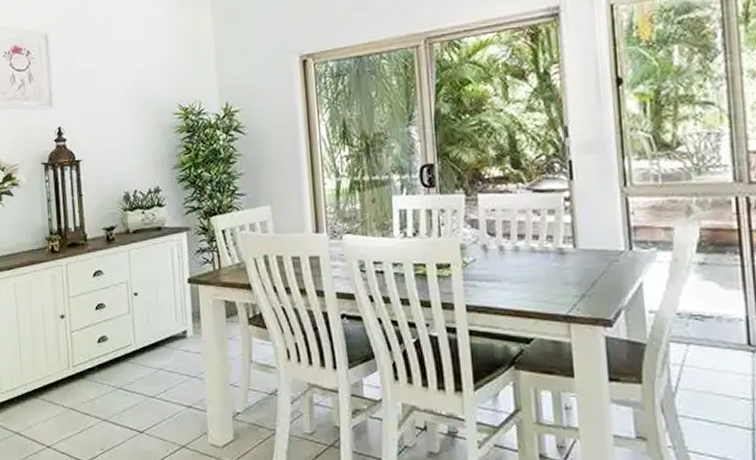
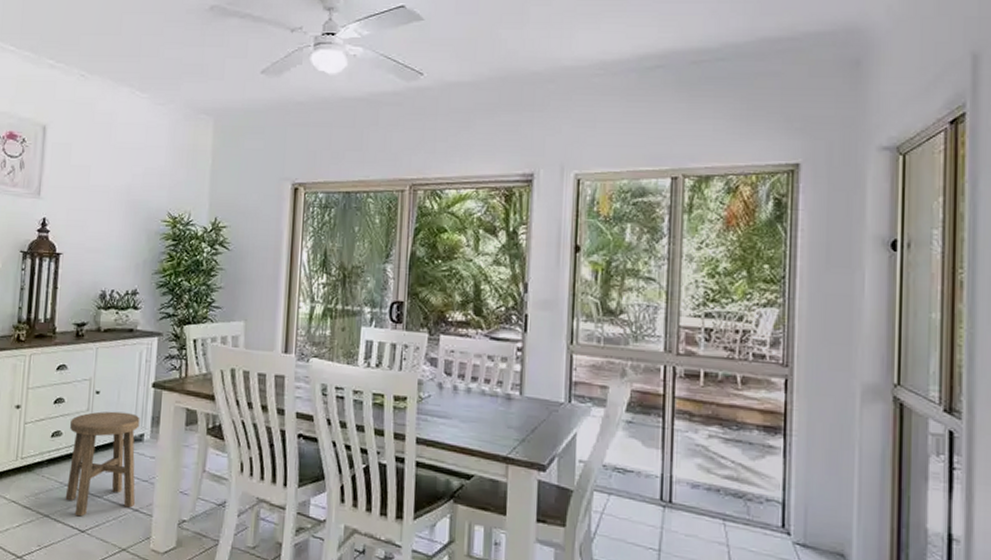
stool: none [114,311,188,418] -> present [65,411,140,517]

